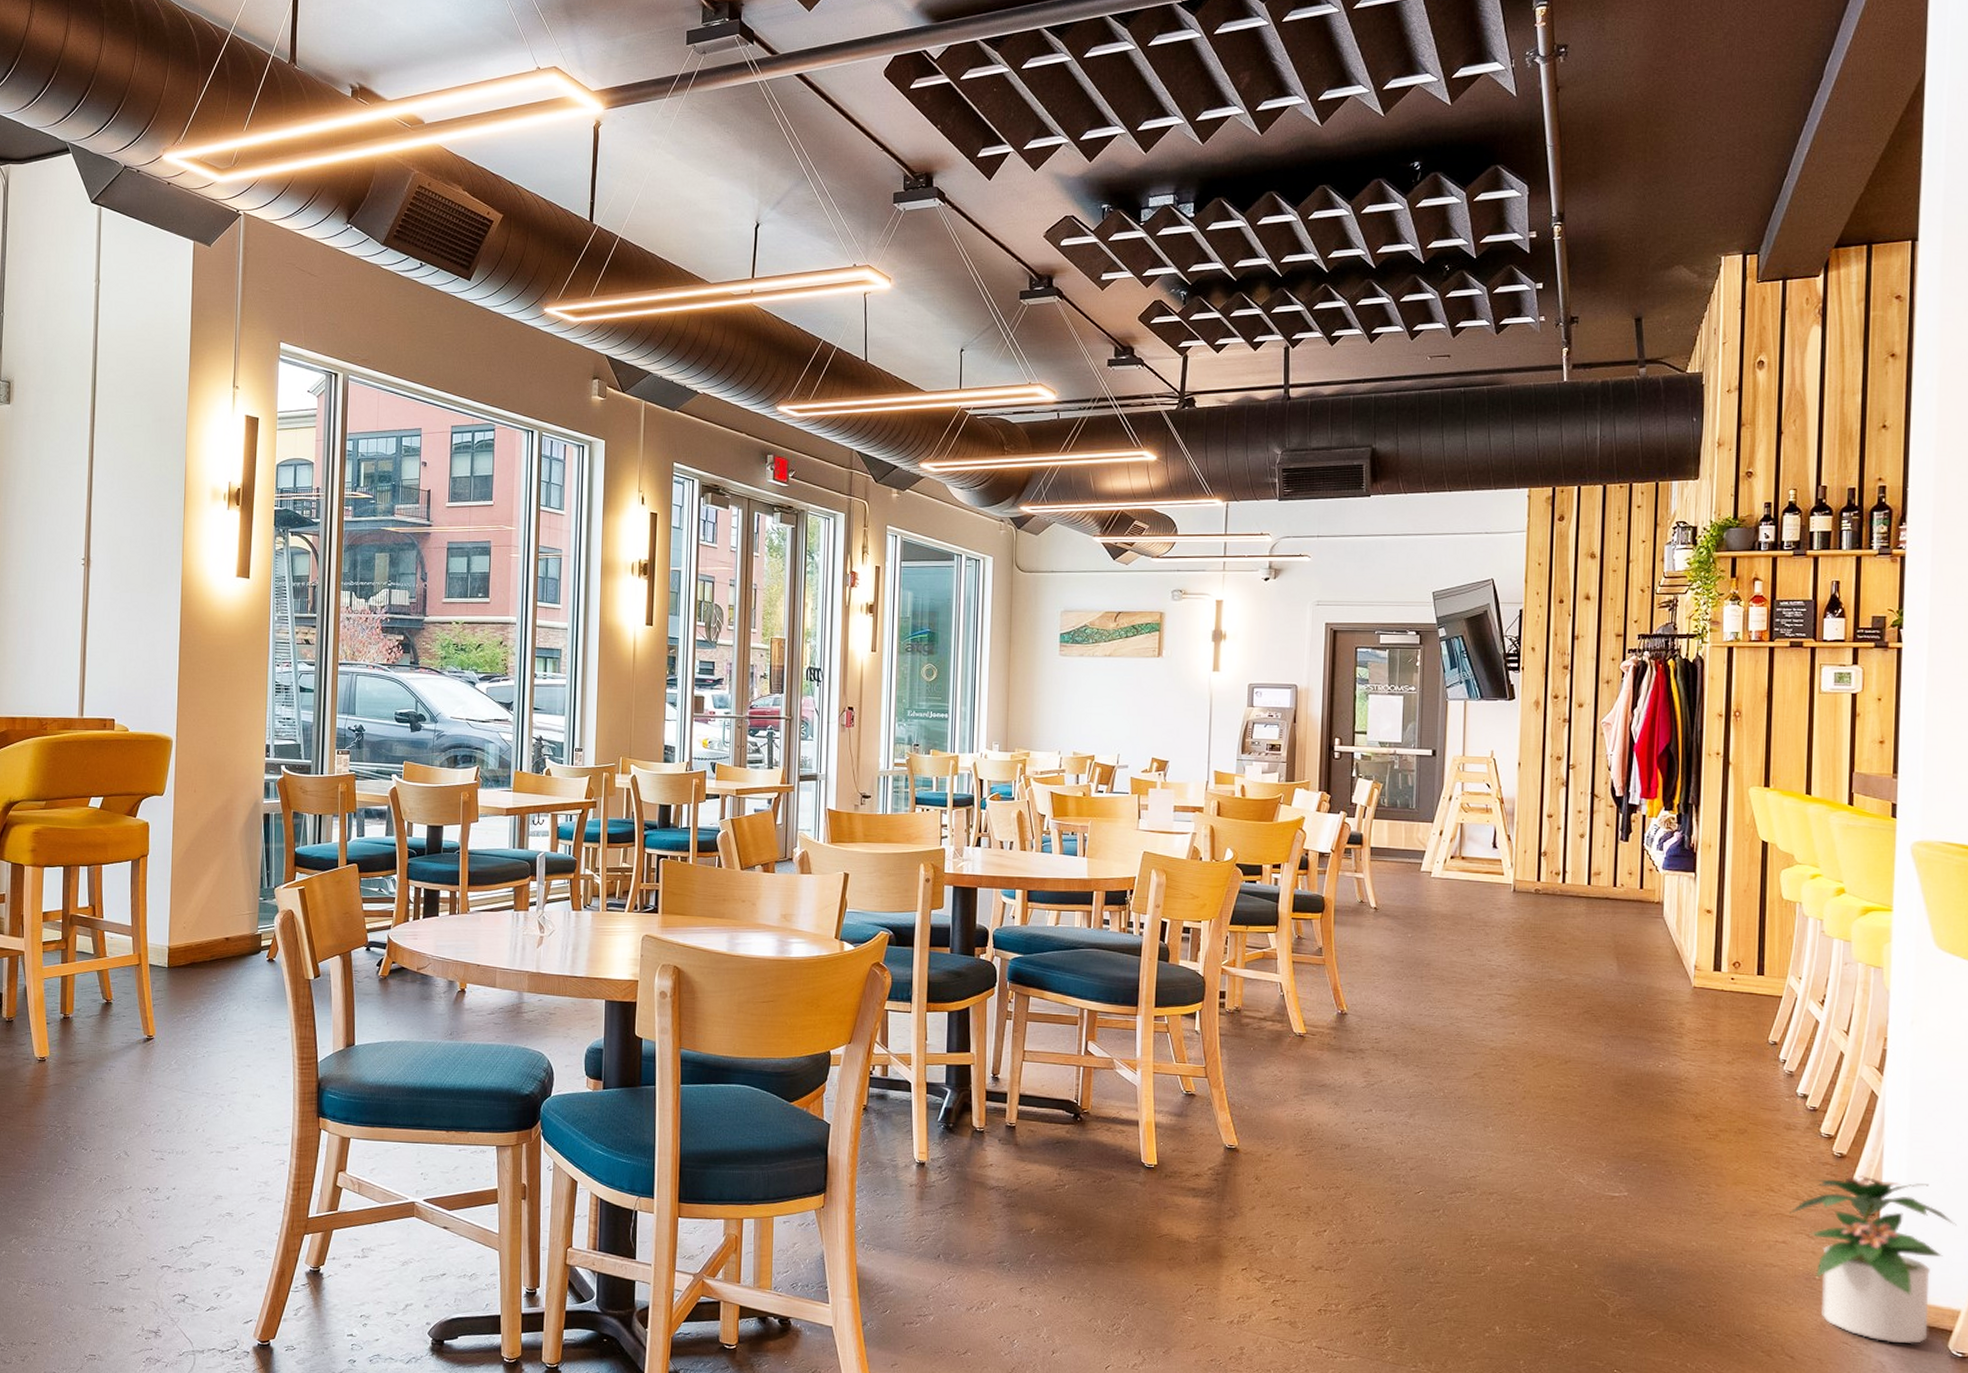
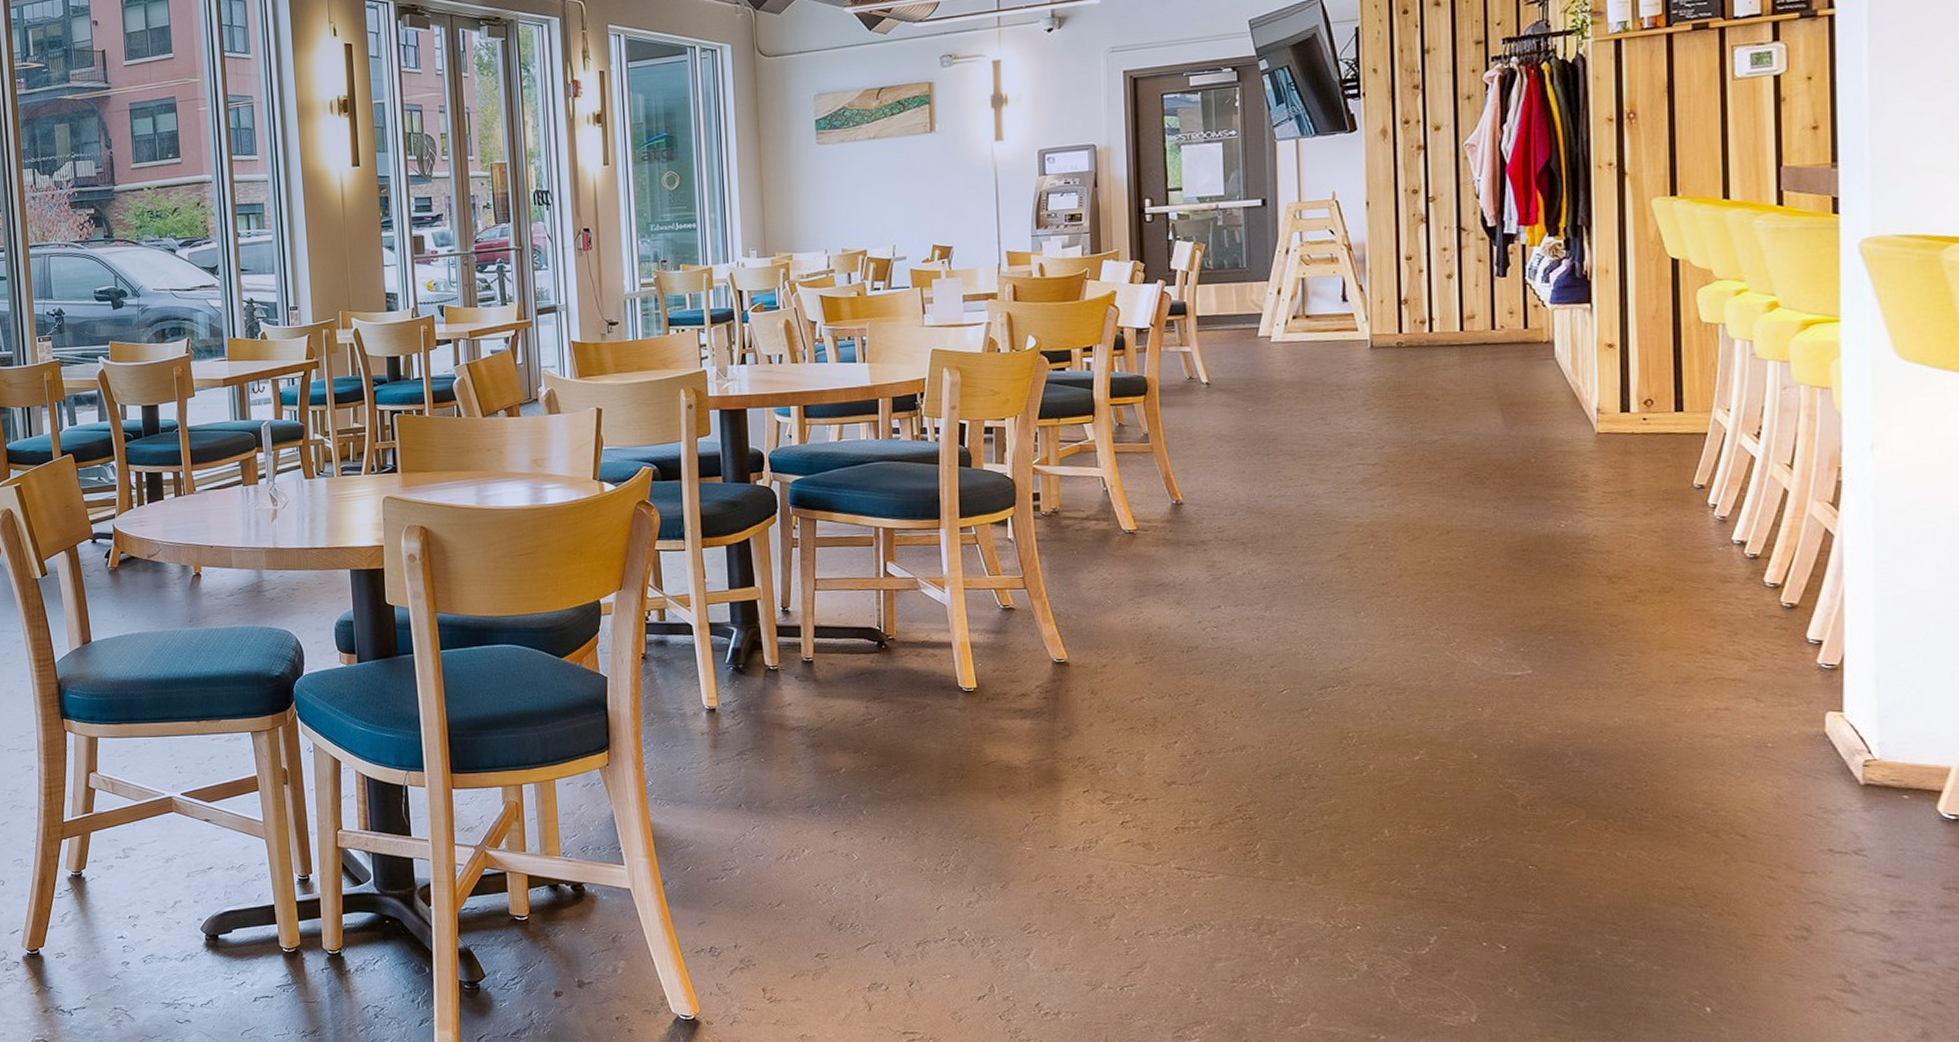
potted plant: present [1788,1175,1957,1344] -> none [1730,626,1941,811]

